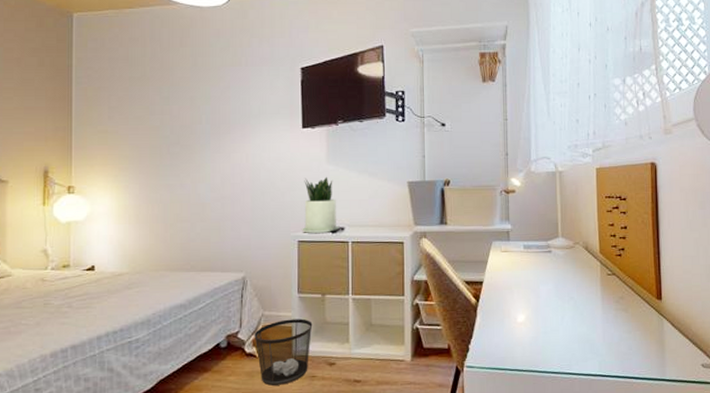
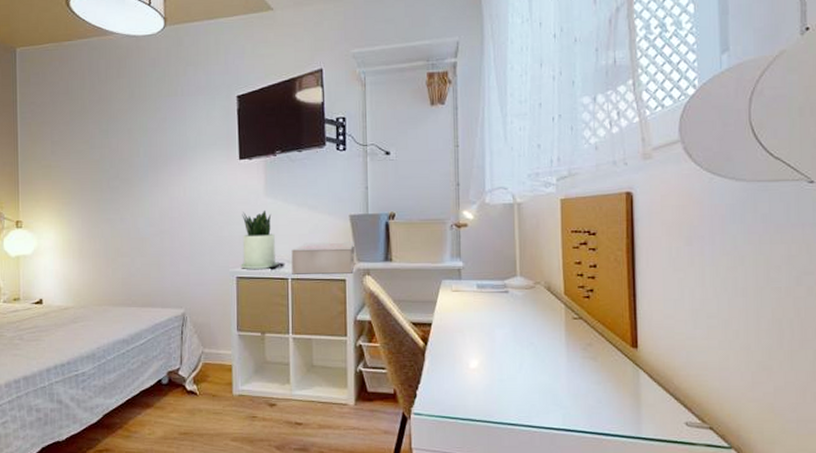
waste bin: present [254,318,313,386] -> none [195,357,253,424]
decorative box: none [352,206,413,238] -> present [291,242,356,274]

